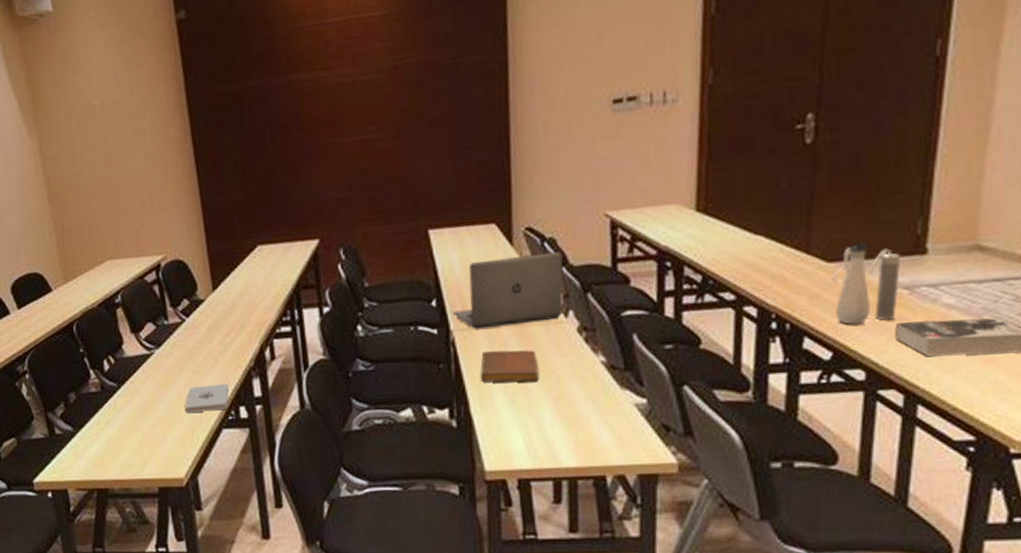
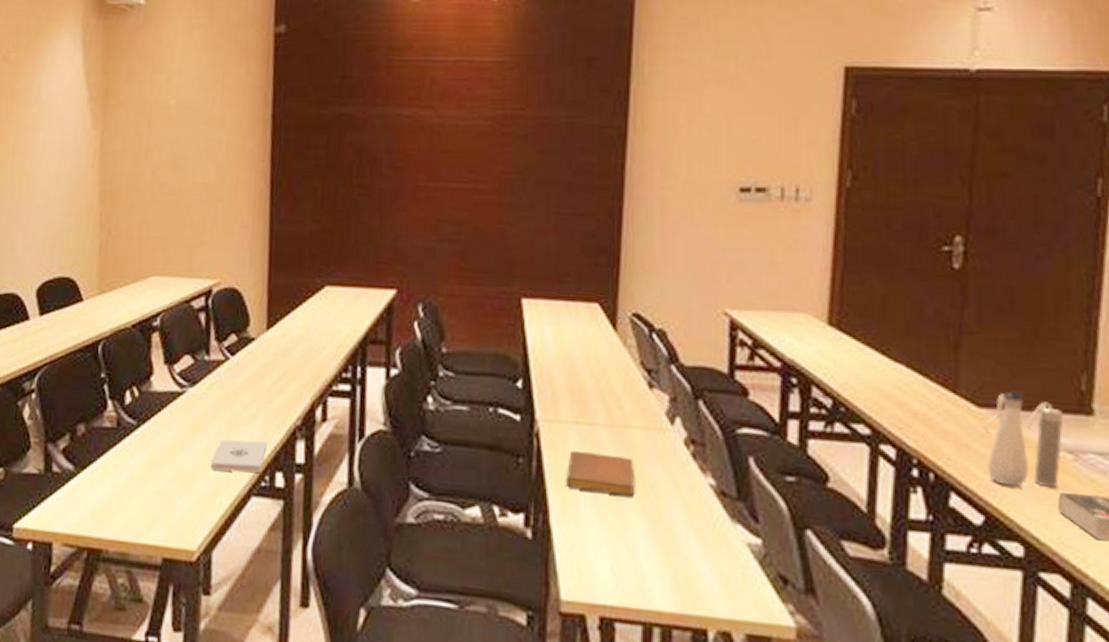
laptop: present [452,252,563,329] -> none [540,343,672,425]

